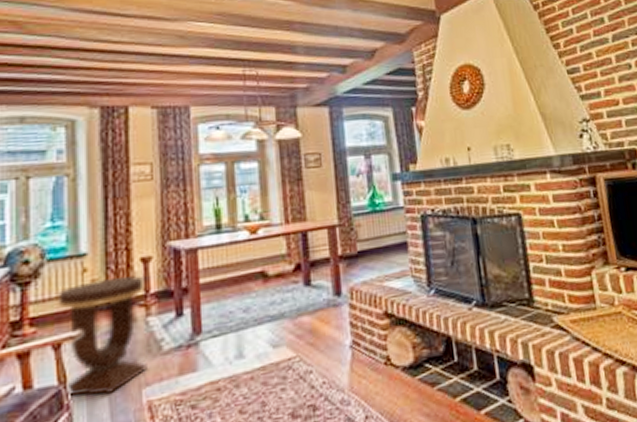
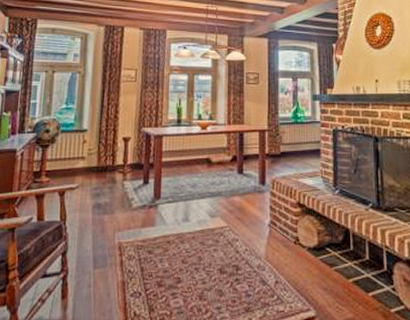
side table: present [58,275,147,396] -> none [64,149,124,234]

